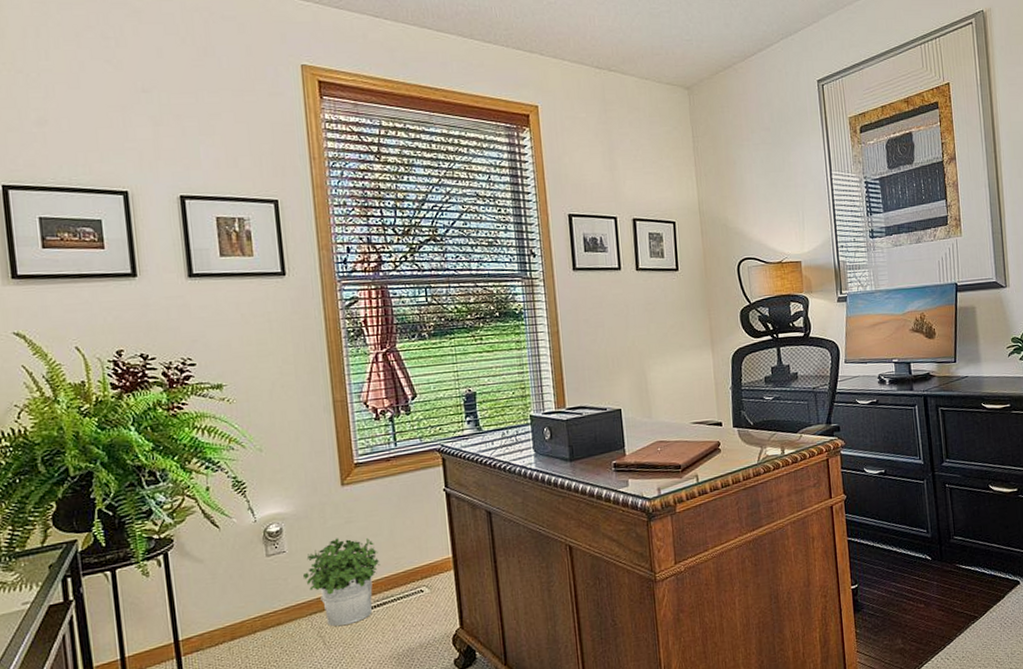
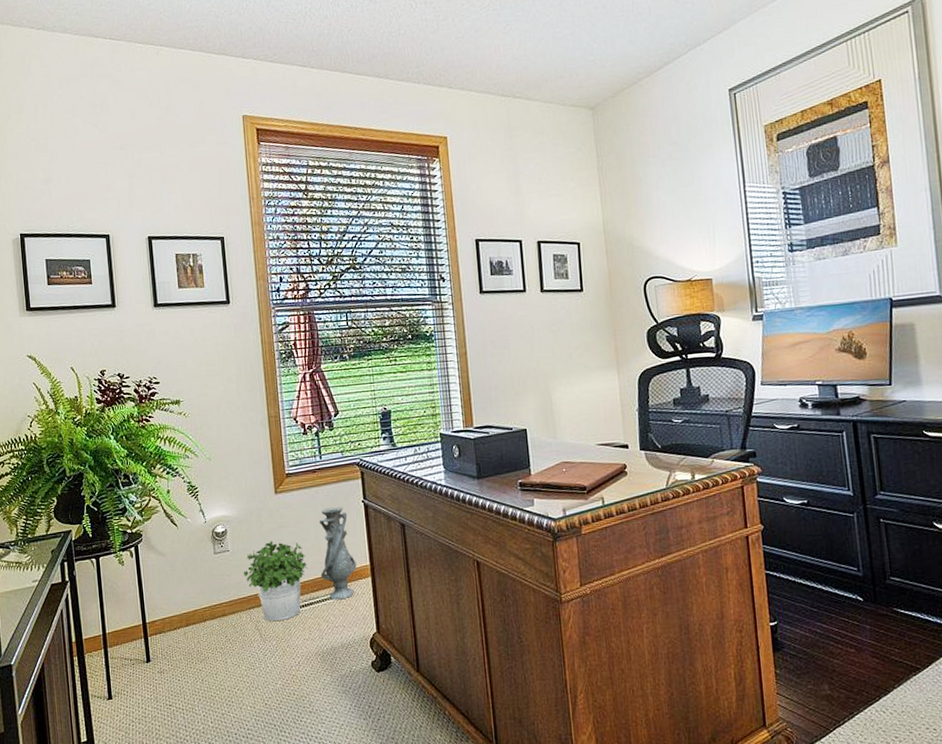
vase: none [394,497,438,598] -> present [320,507,357,600]

